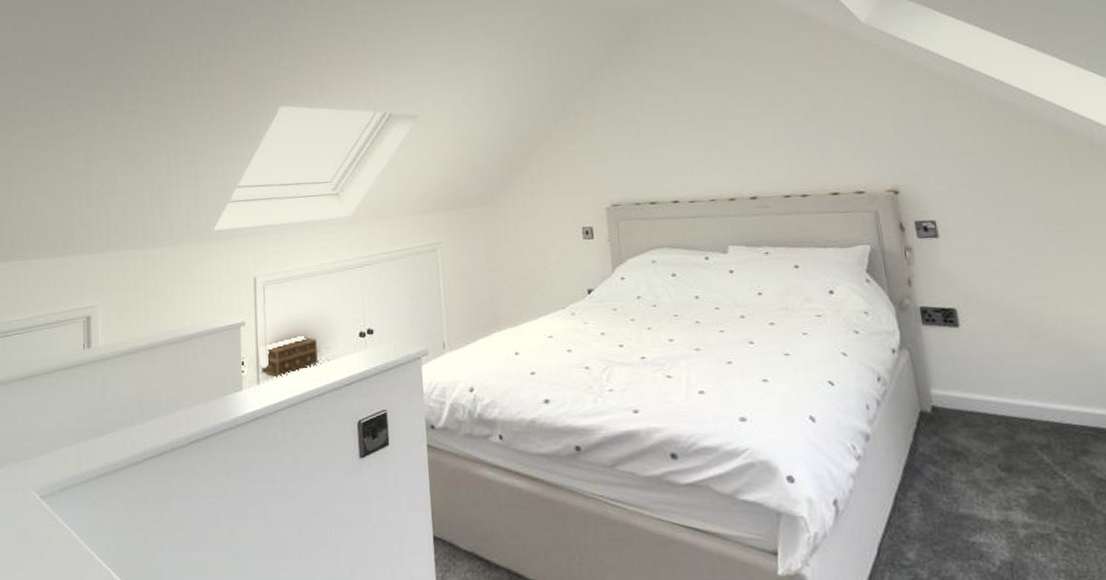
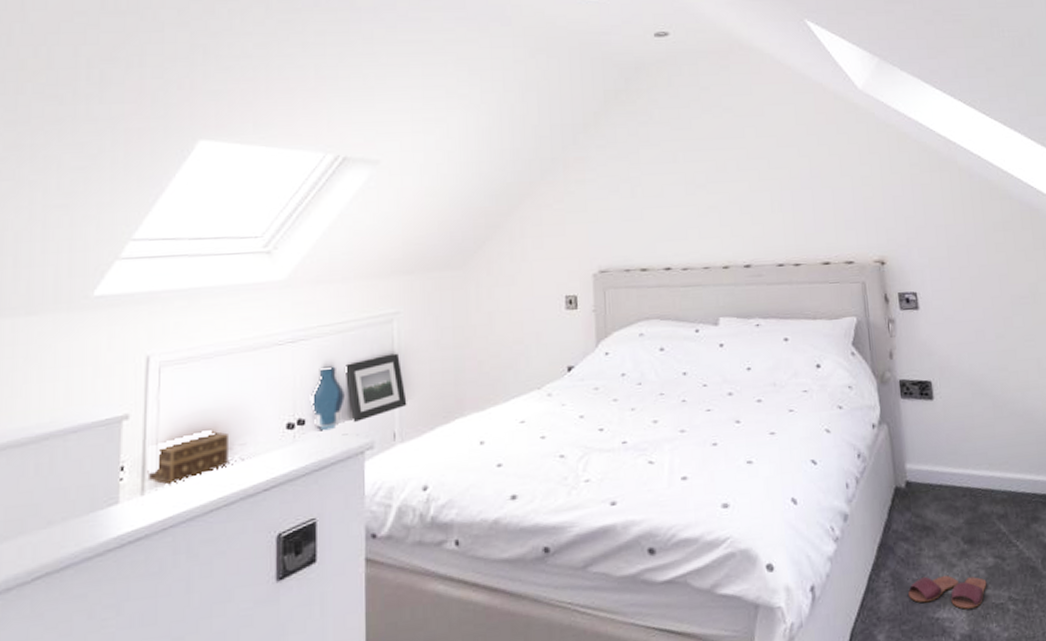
vase: none [376,286,403,339] -> present [311,366,344,431]
picture frame: none [402,276,453,333] -> present [346,353,407,422]
slippers: none [939,500,1030,536] -> present [908,575,987,610]

